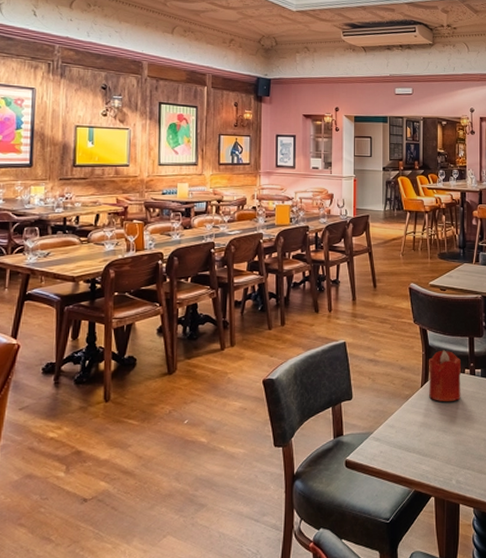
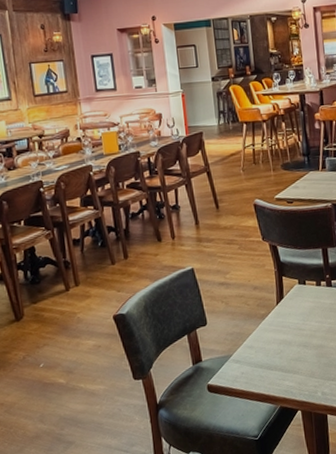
candle: present [428,350,462,401] -> none [281,264,319,317]

